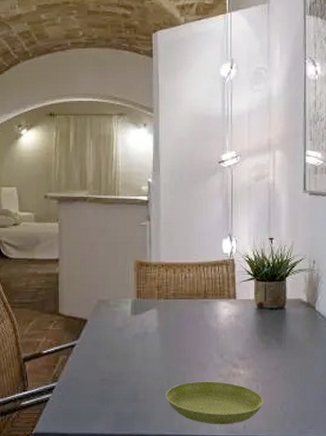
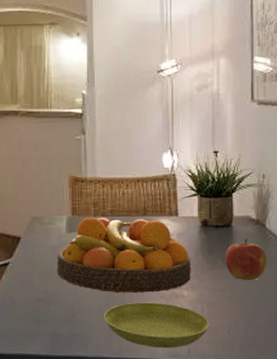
fruit bowl: none [121,300,248,373] -> present [57,217,191,294]
apple: none [278,320,317,360] -> present [225,238,267,281]

